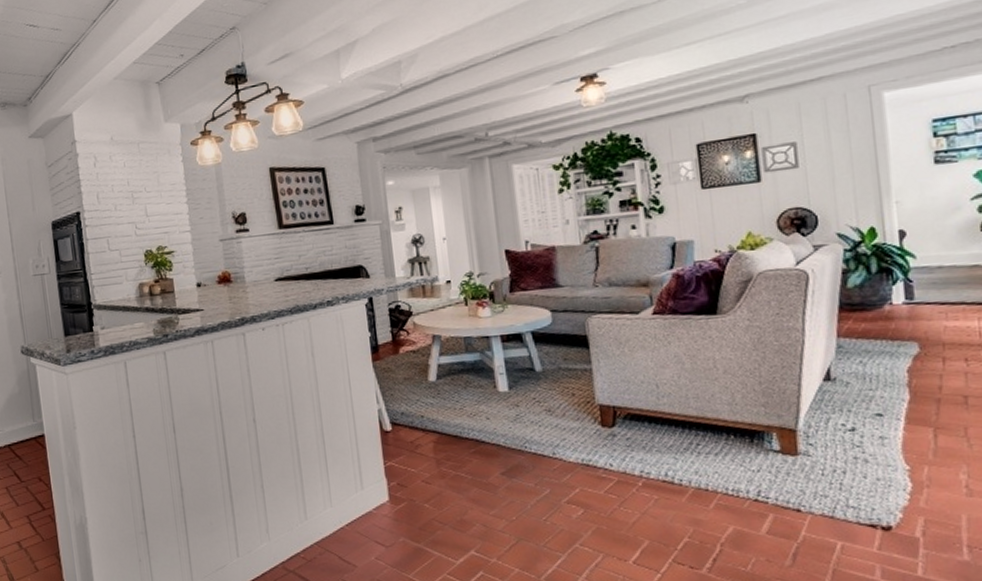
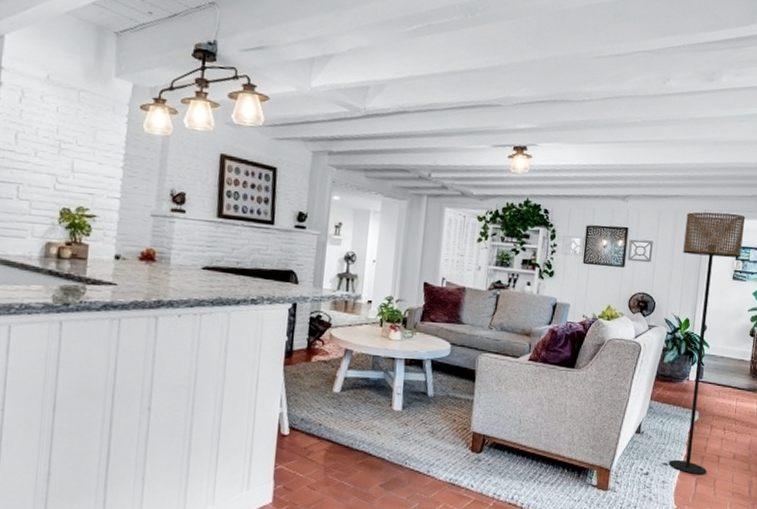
floor lamp: none [841,77,950,424] -> present [669,212,746,474]

